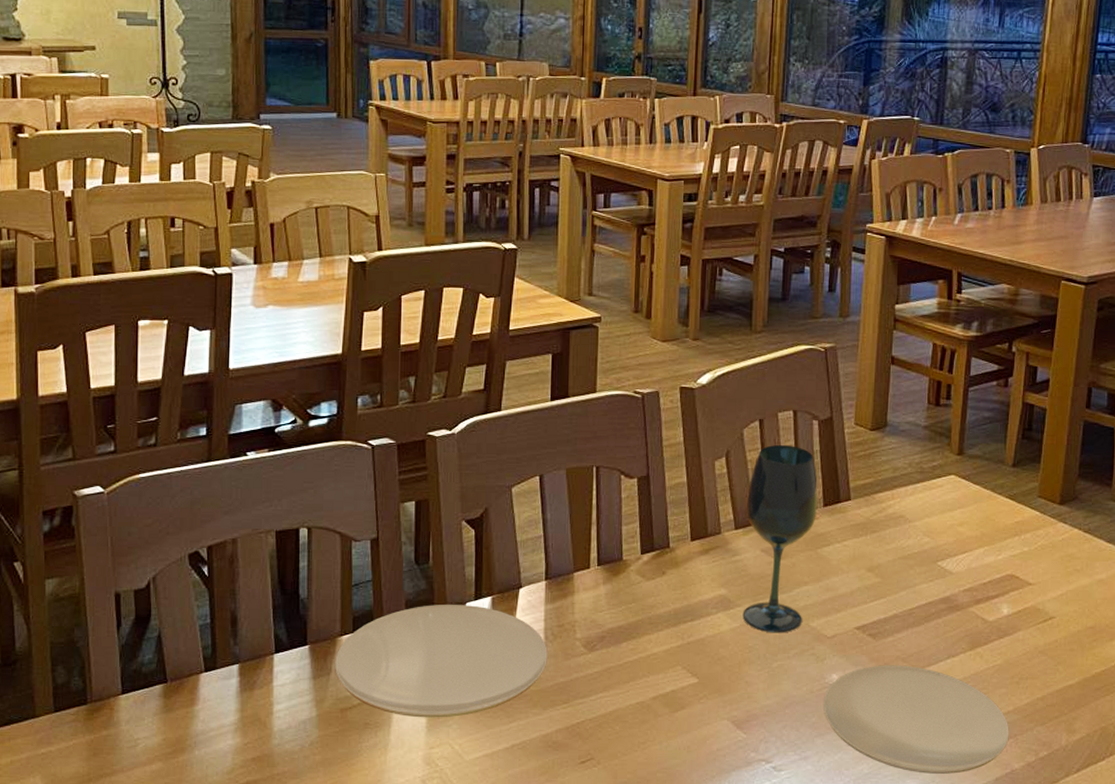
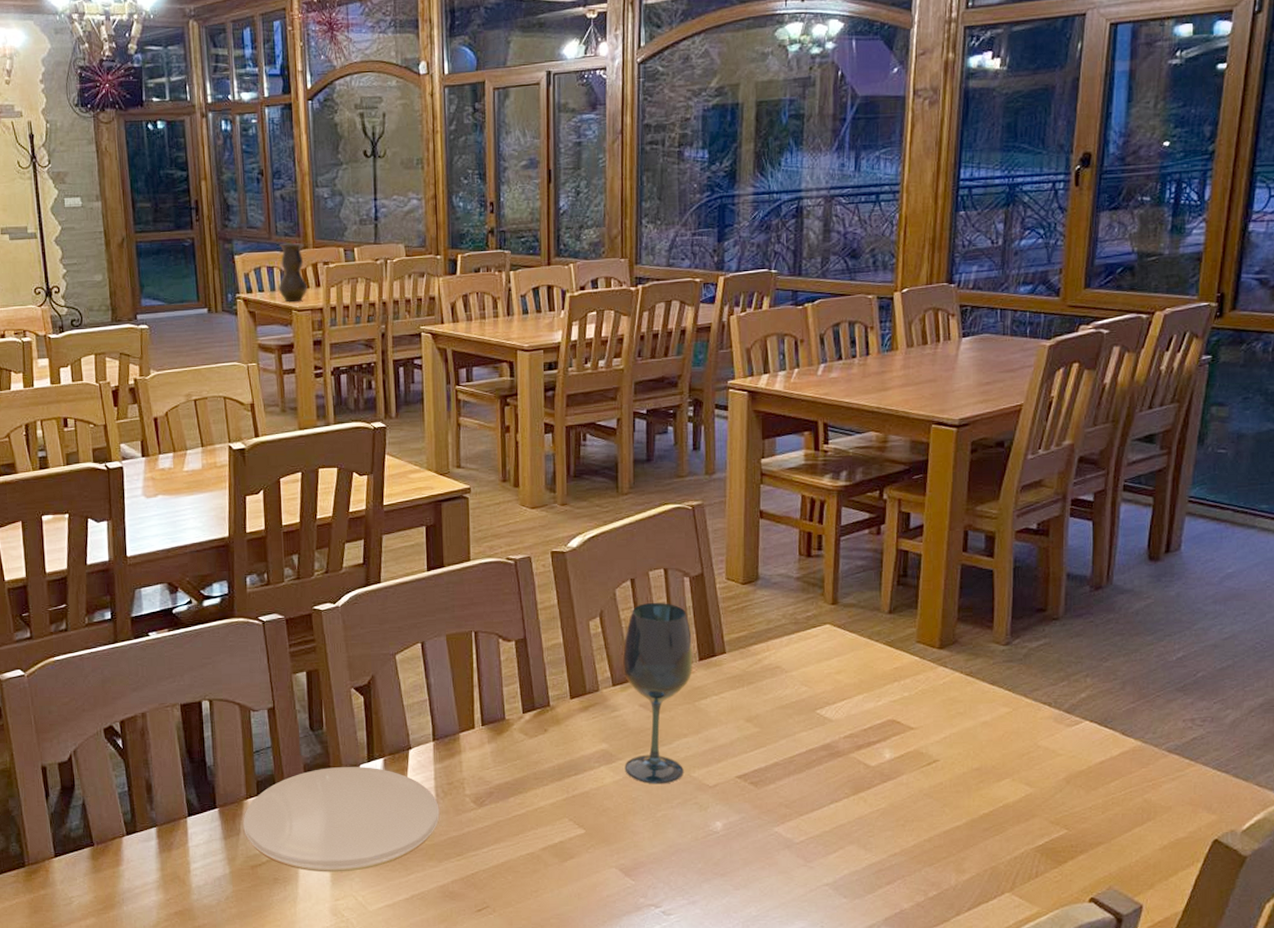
vase: none [414,52,445,113] -> present [278,243,308,302]
plate: present [822,665,1010,774] -> none [708,811,897,915]

